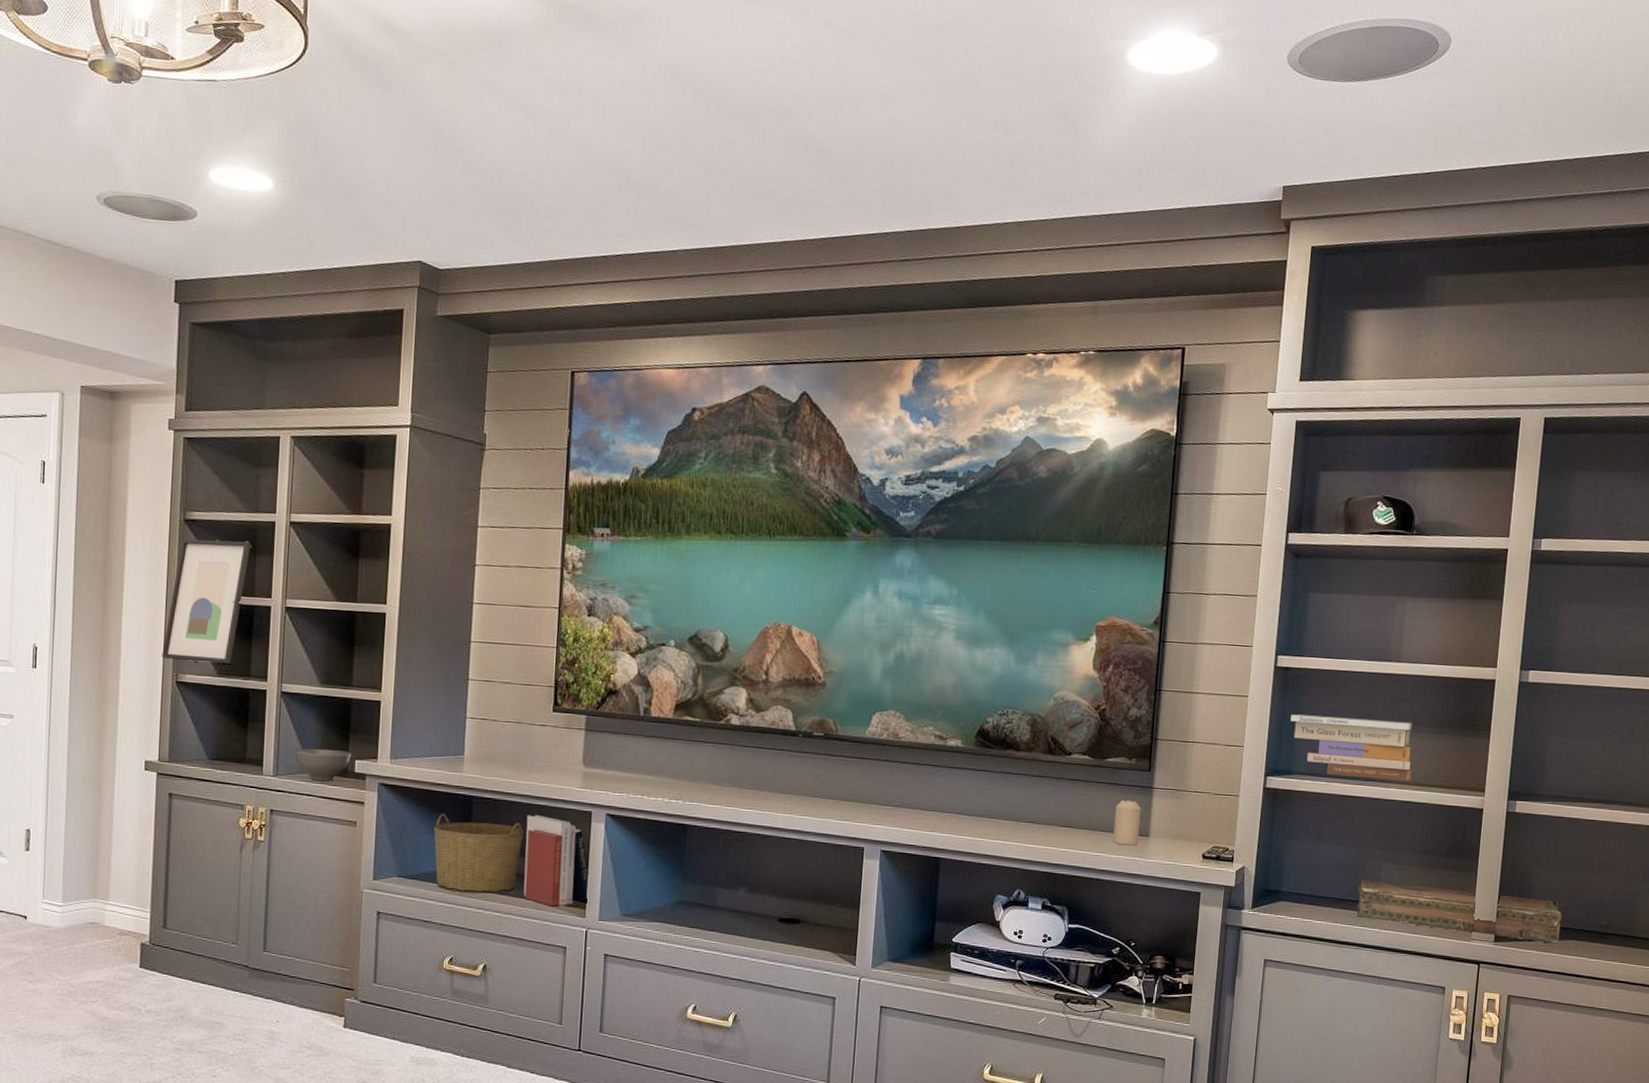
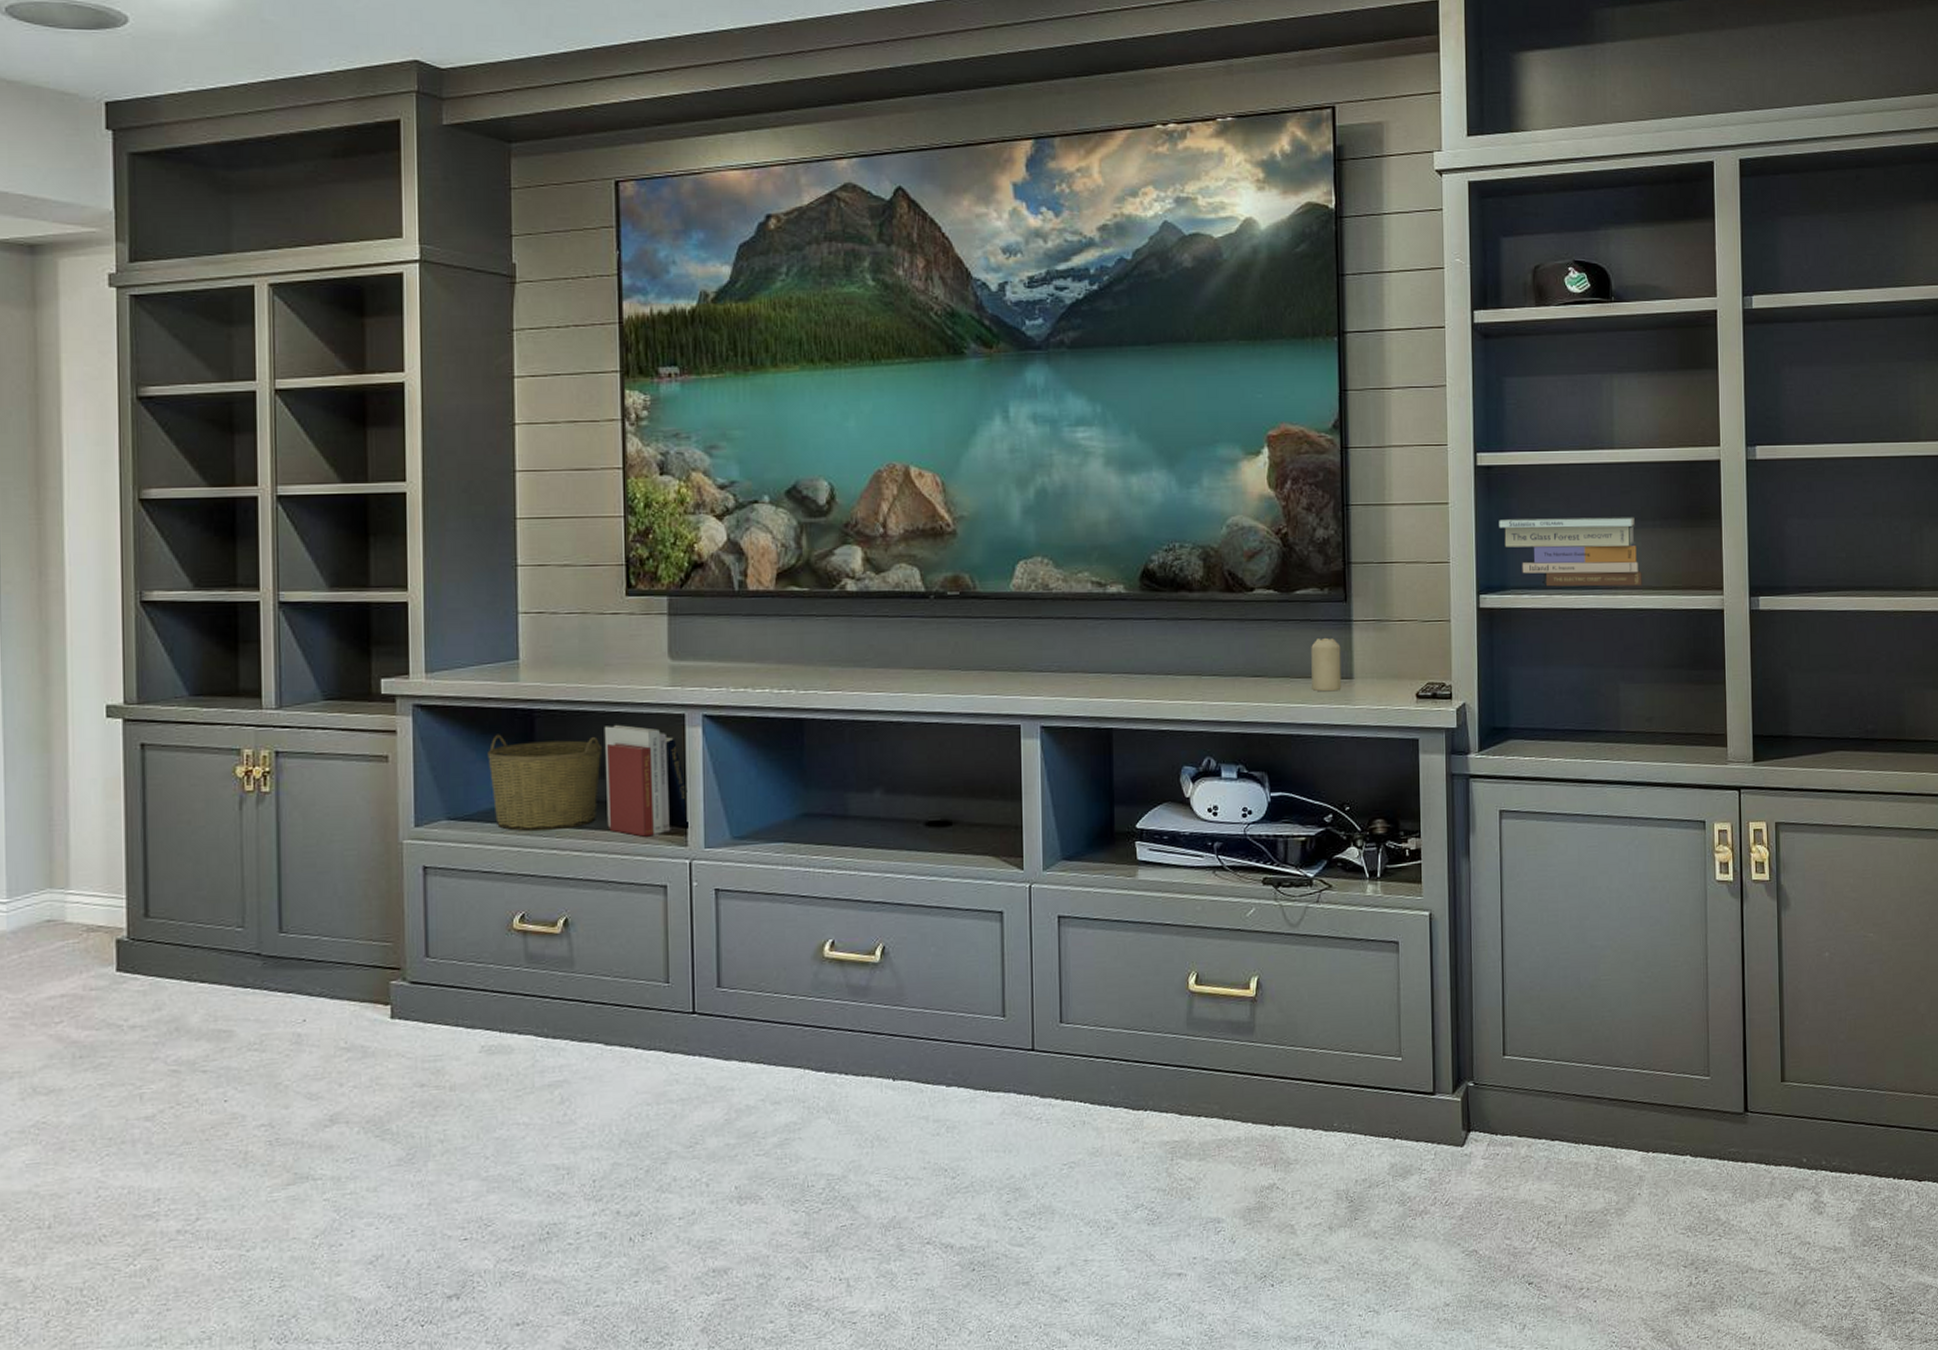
picture frame: present [162,539,252,664] -> none [119,417,228,576]
bowl: present [294,748,352,782] -> none [301,667,376,710]
decorative box: present [1354,880,1562,944] -> none [1591,704,1824,758]

